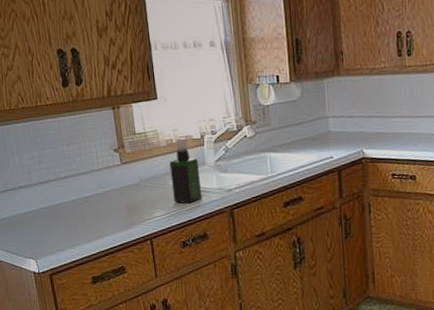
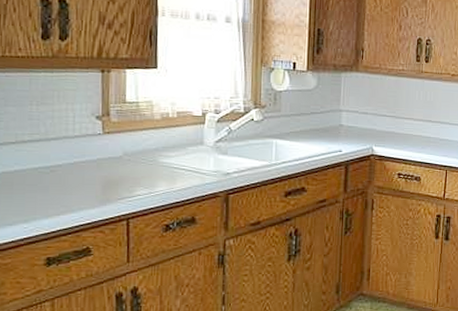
spray bottle: present [169,137,202,204] -> none [161,112,196,184]

